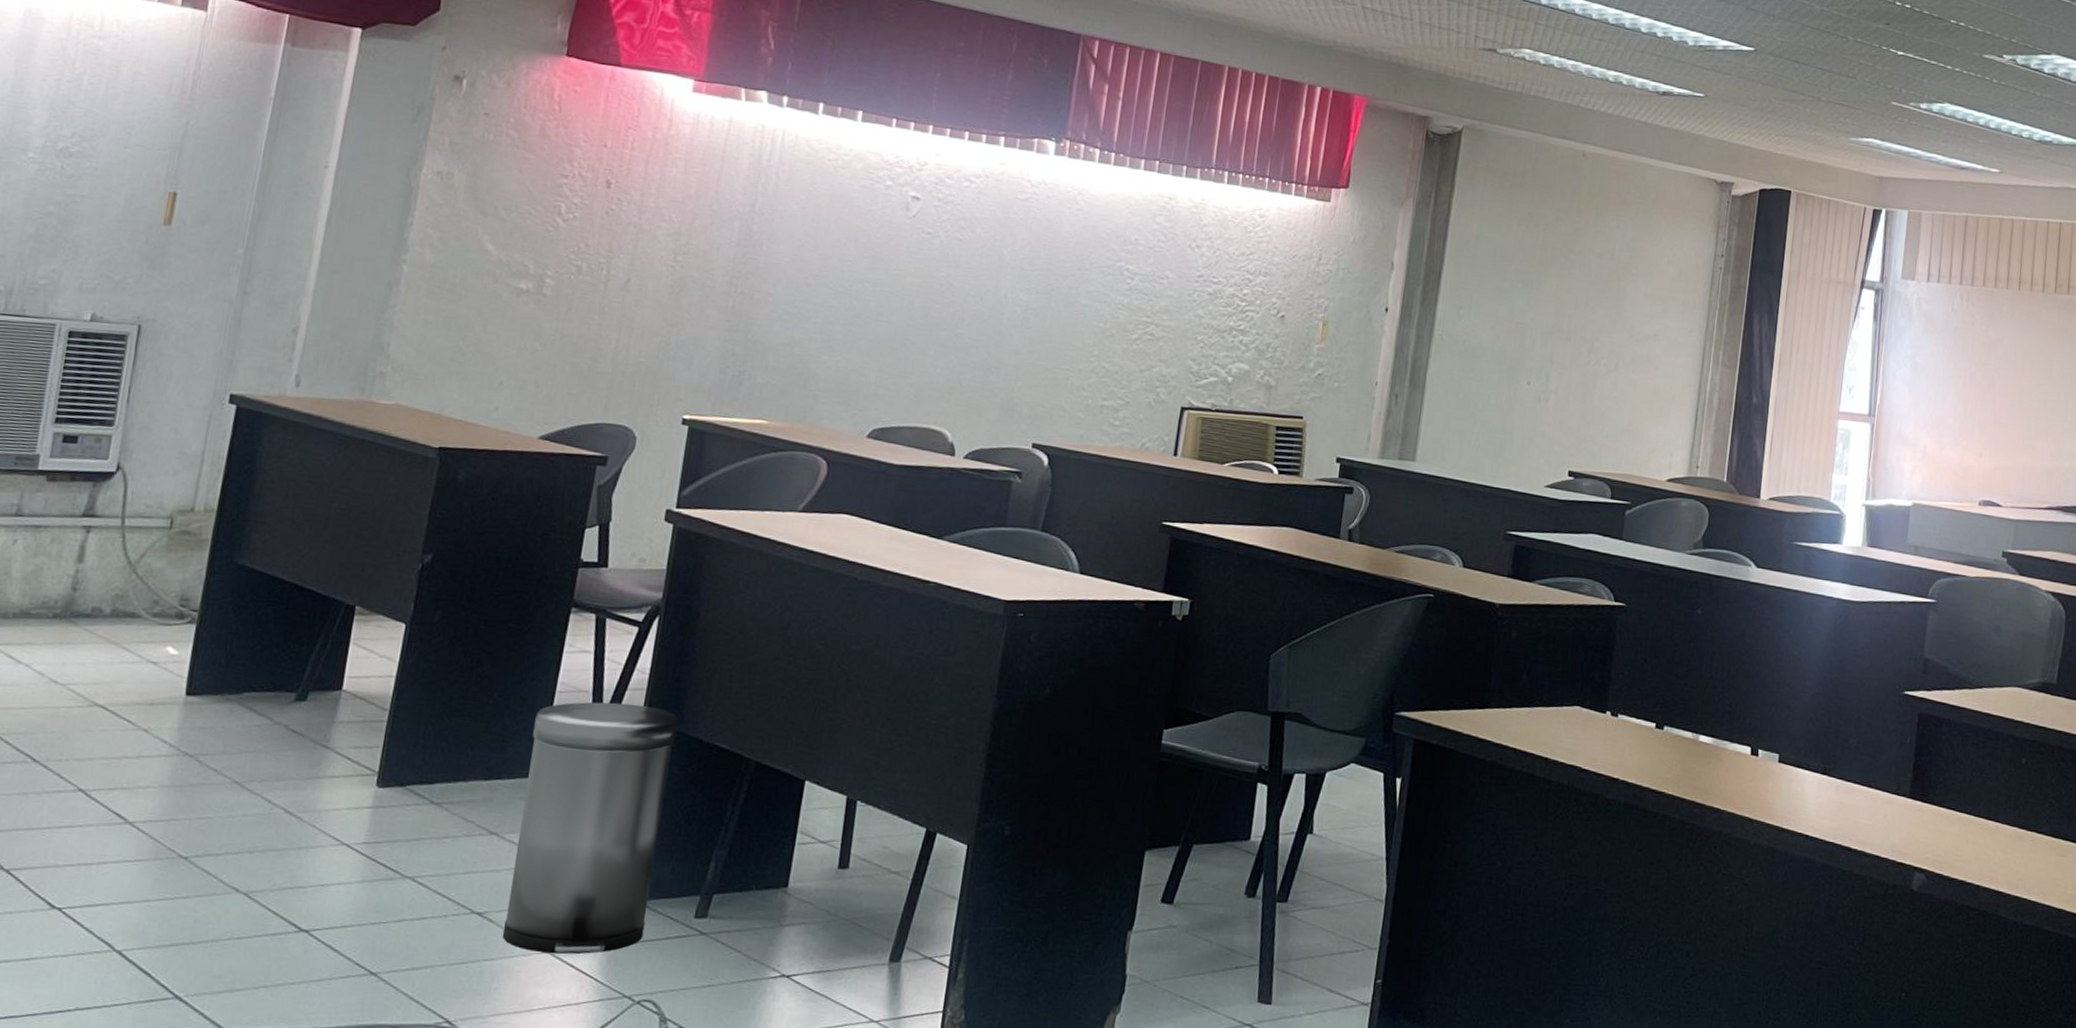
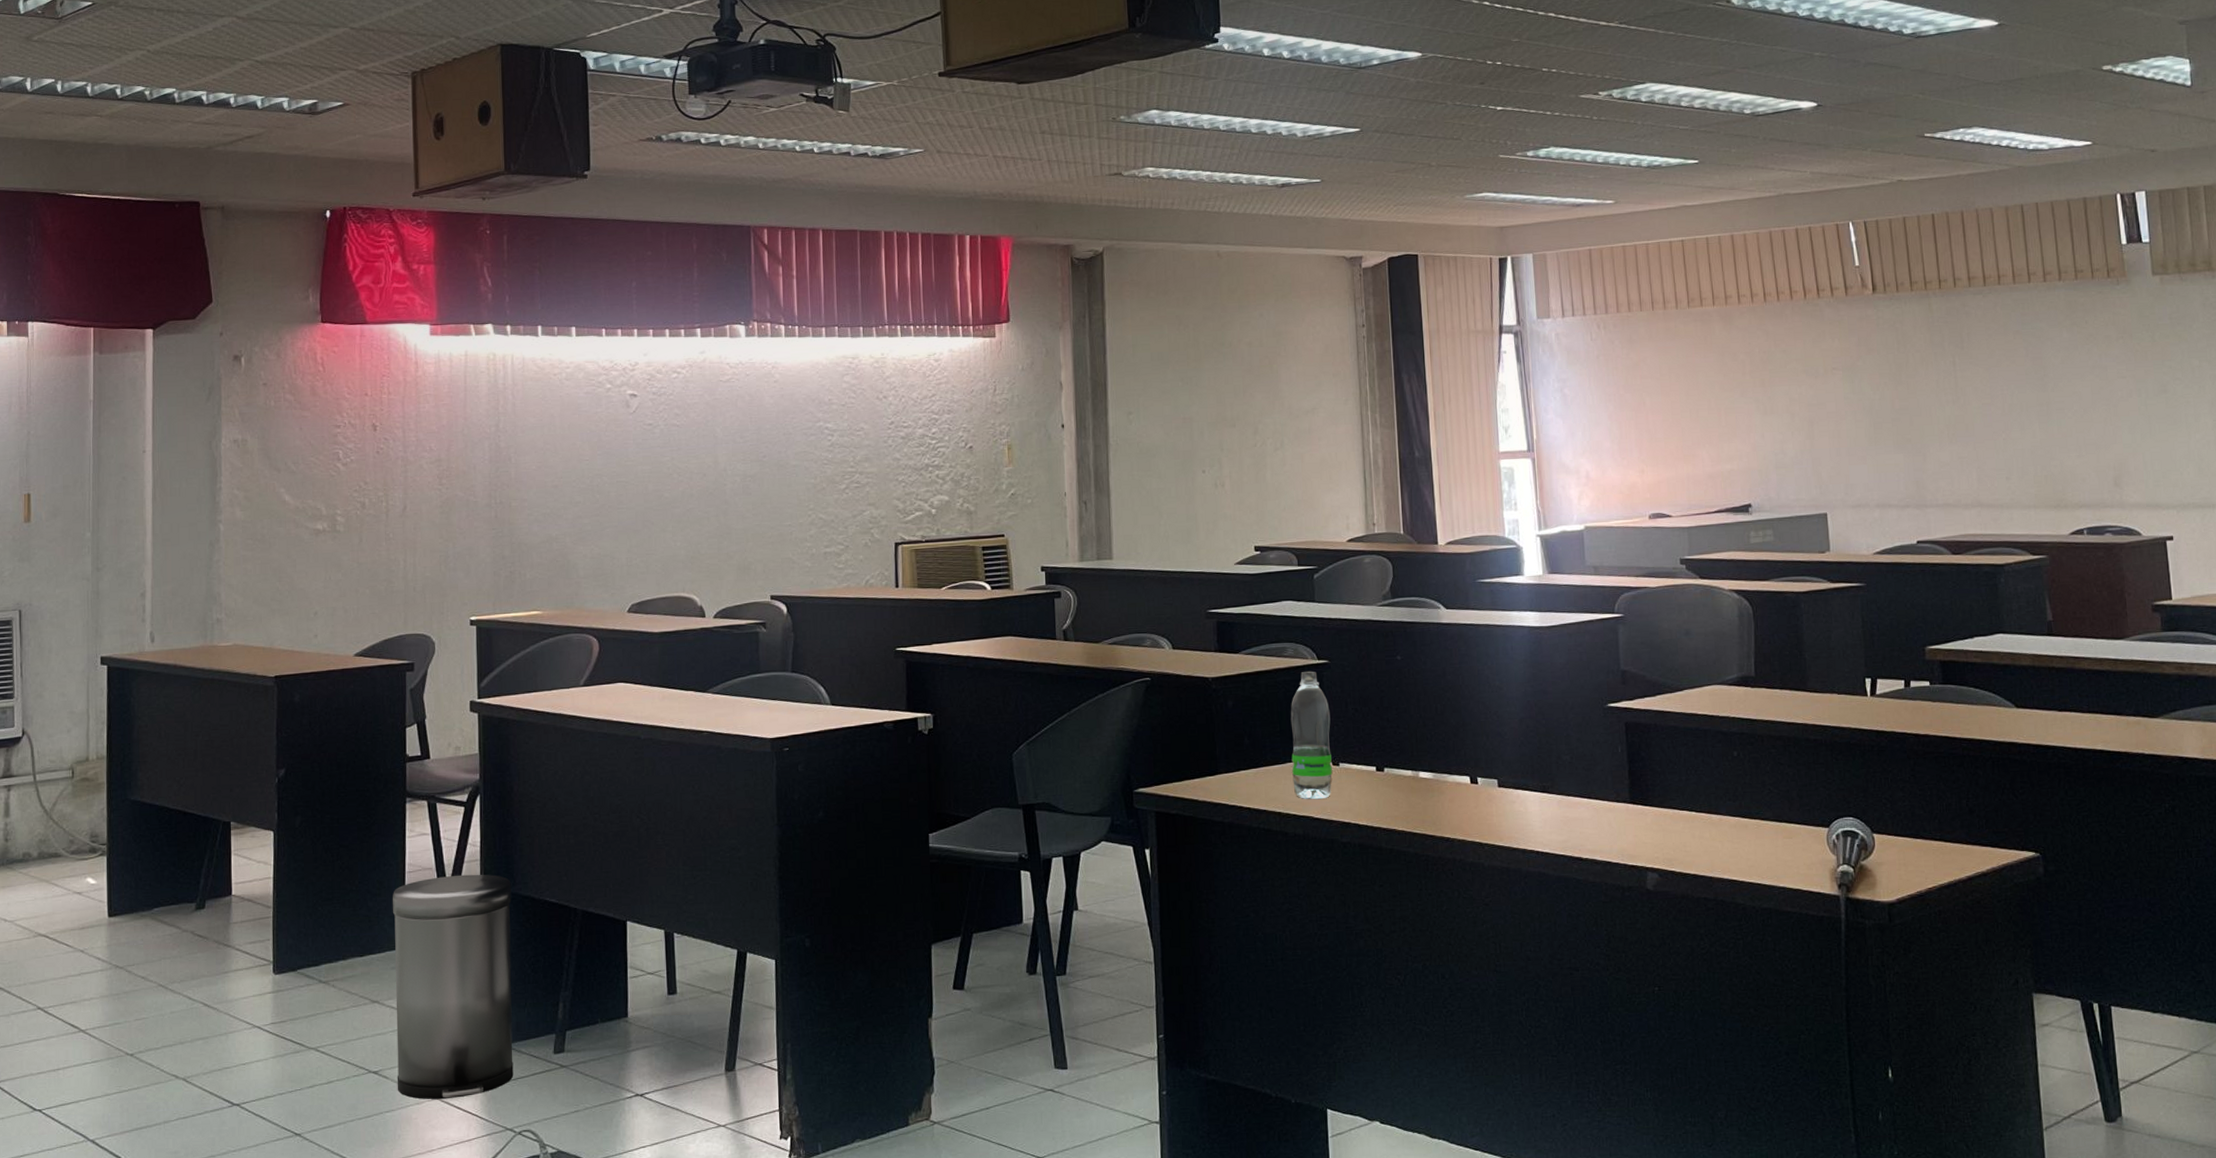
bottle: none [1565,611,1619,750] -> present [1290,671,1333,800]

